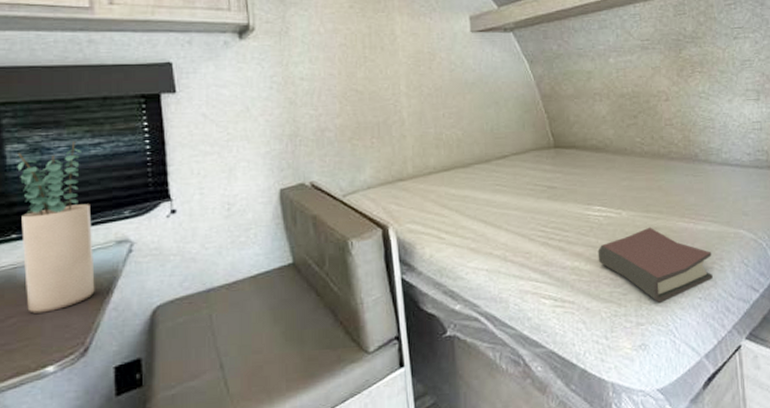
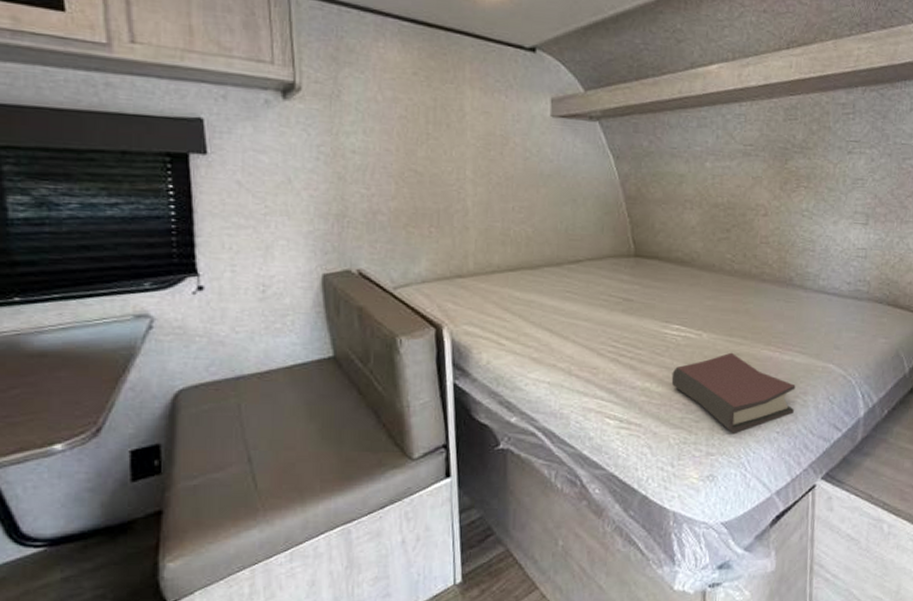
vase: present [17,142,95,314] -> none [20,199,110,386]

